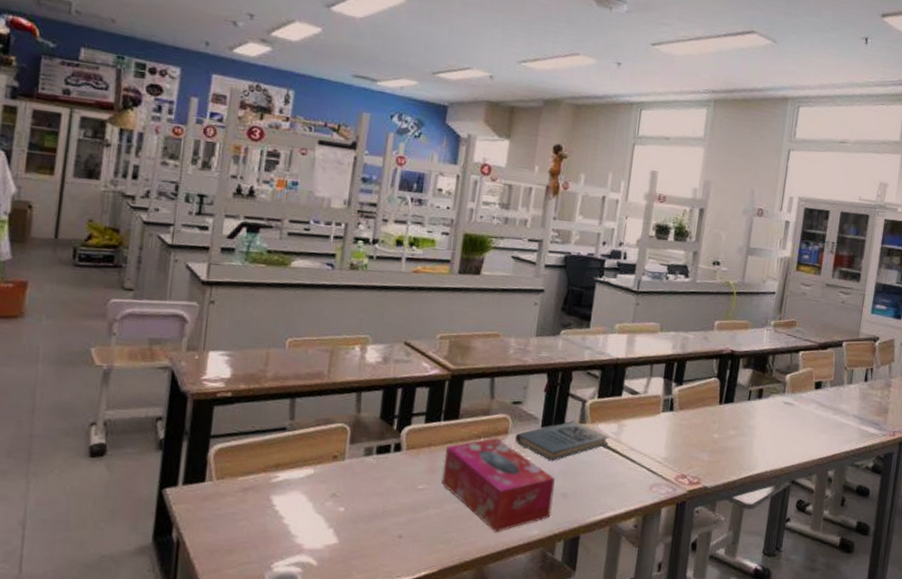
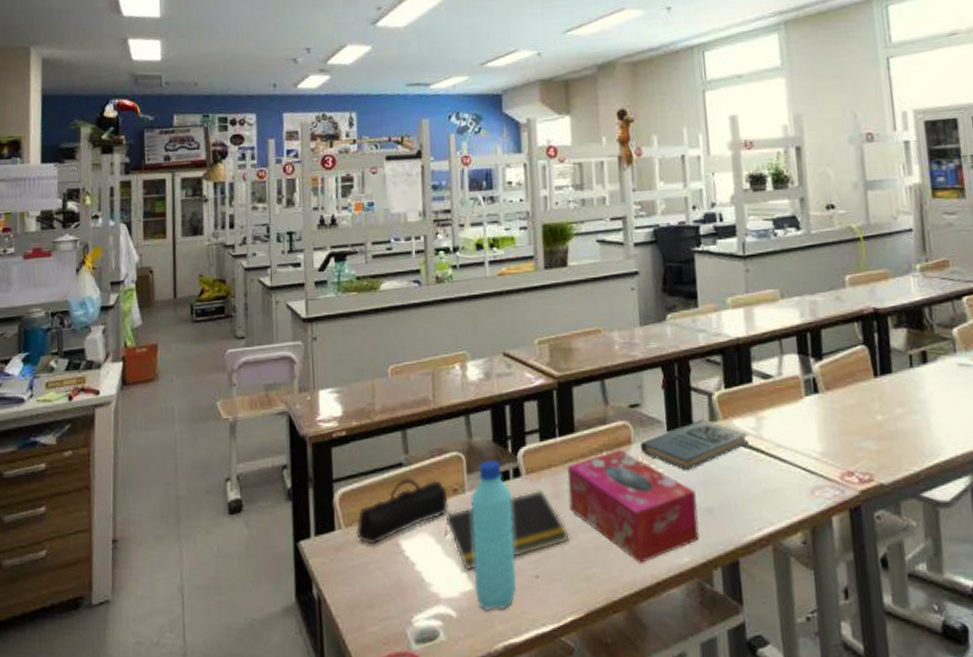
pencil case: none [227,441,328,498] -> present [356,478,449,545]
notepad: none [318,463,438,528] -> present [445,489,570,571]
water bottle: none [339,433,390,563] -> present [470,459,517,611]

